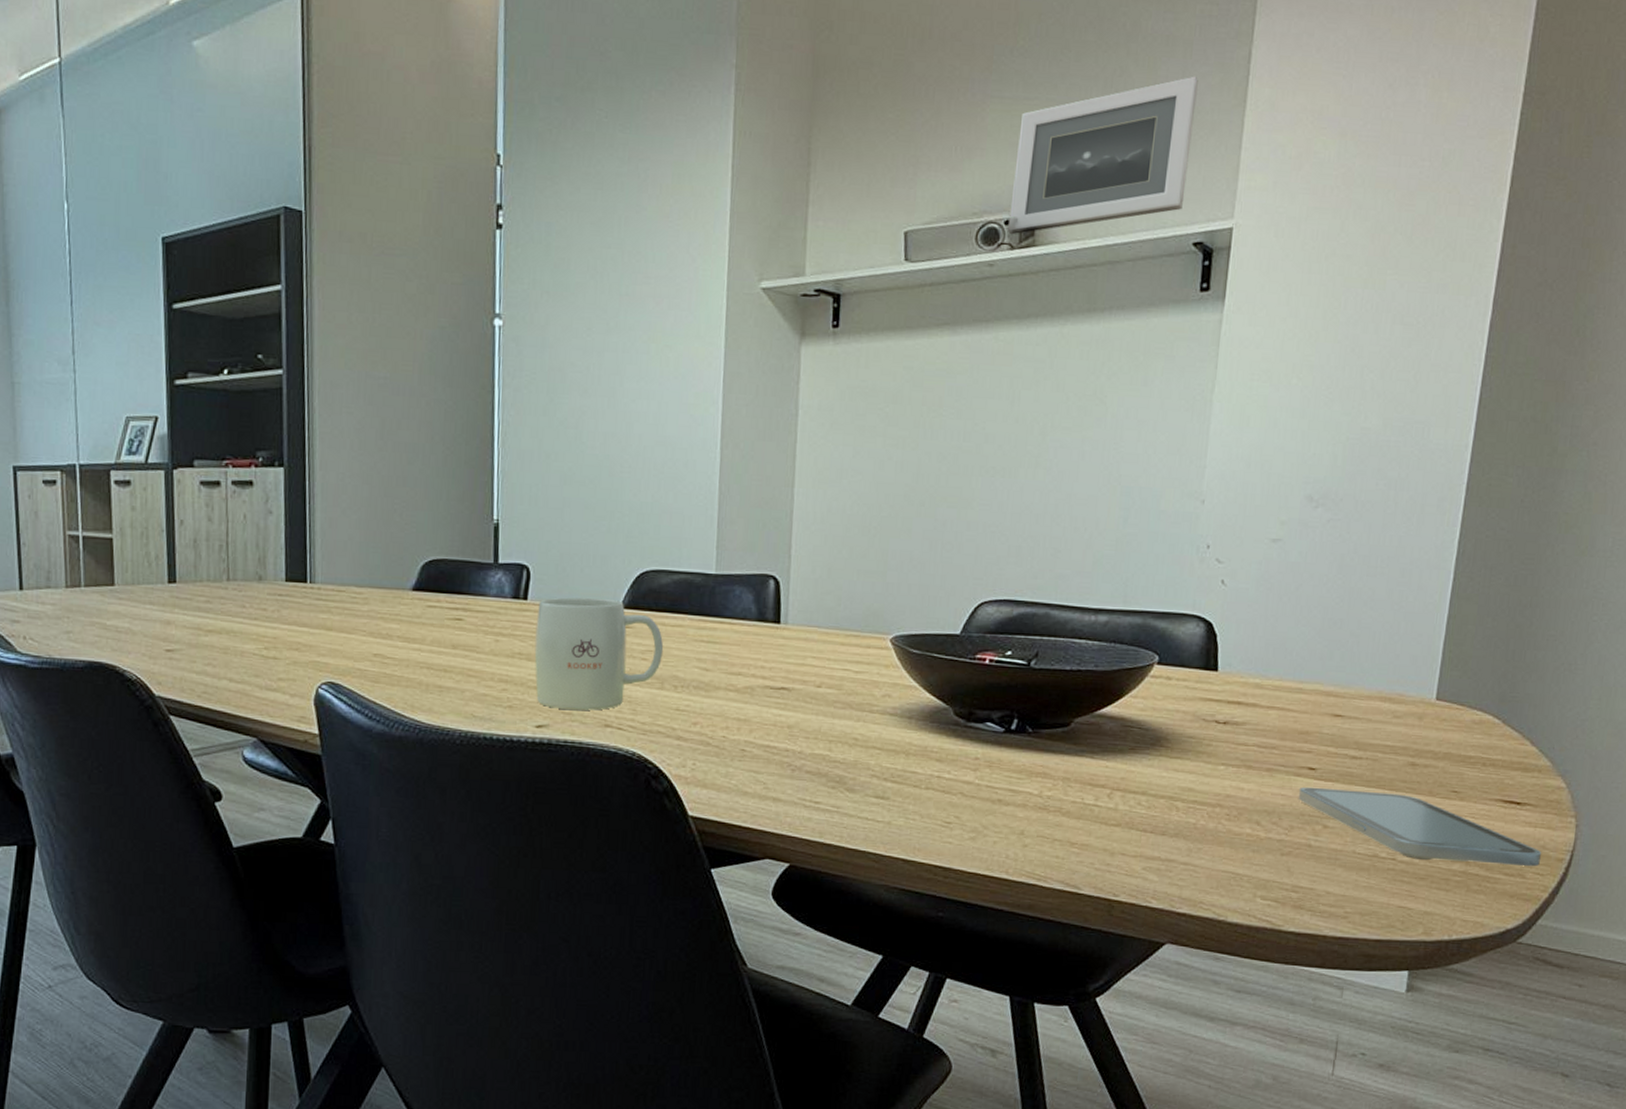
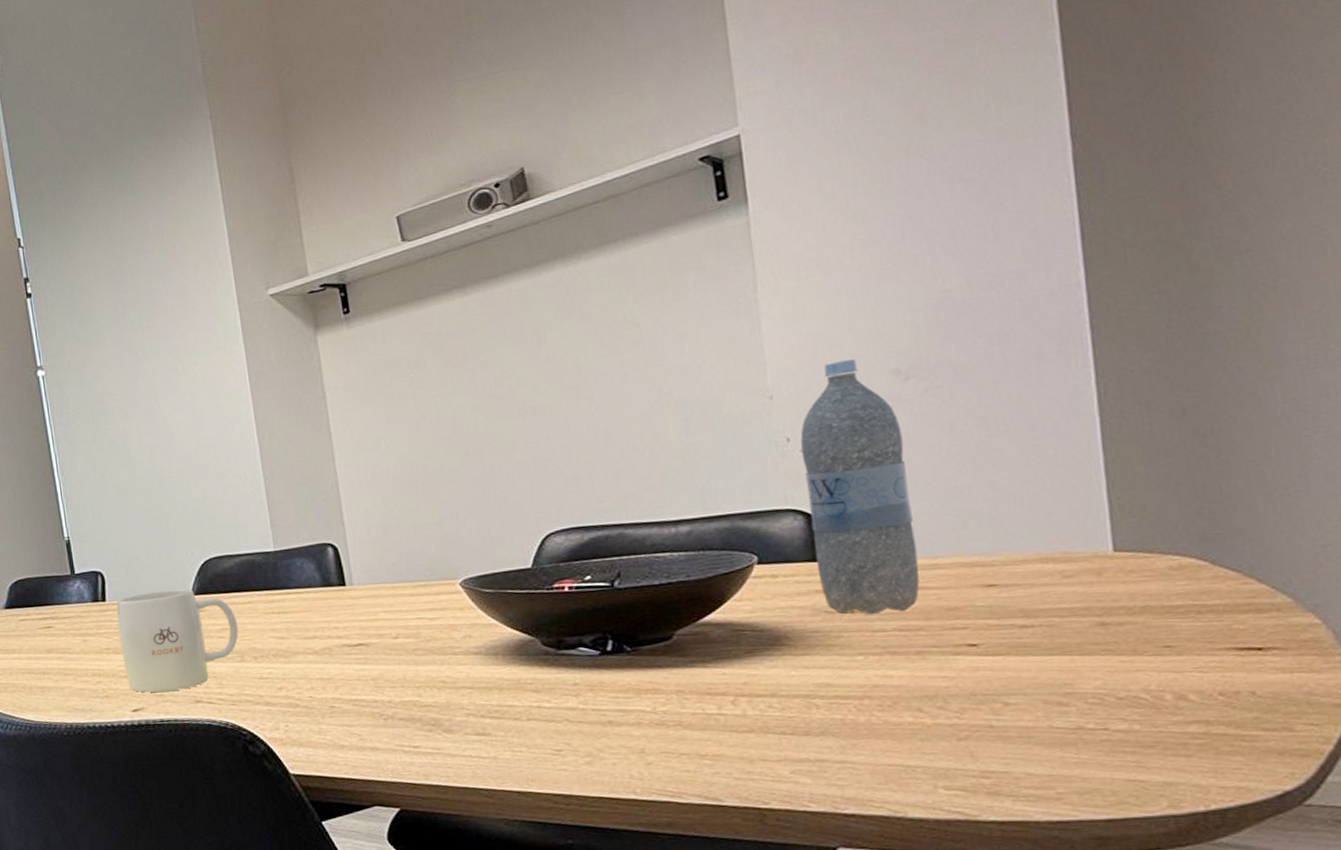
picture frame: present [1007,76,1198,235] -> none [491,9,680,195]
water bottle: none [1204,477,1302,729] -> present [800,359,920,616]
smartphone: present [1298,787,1542,867] -> none [961,658,1311,727]

